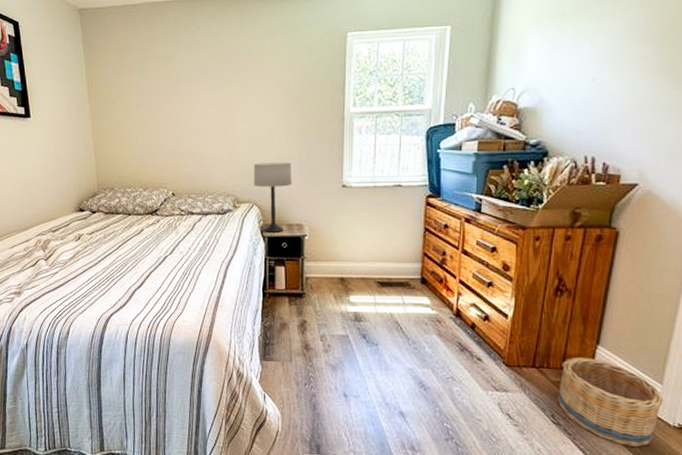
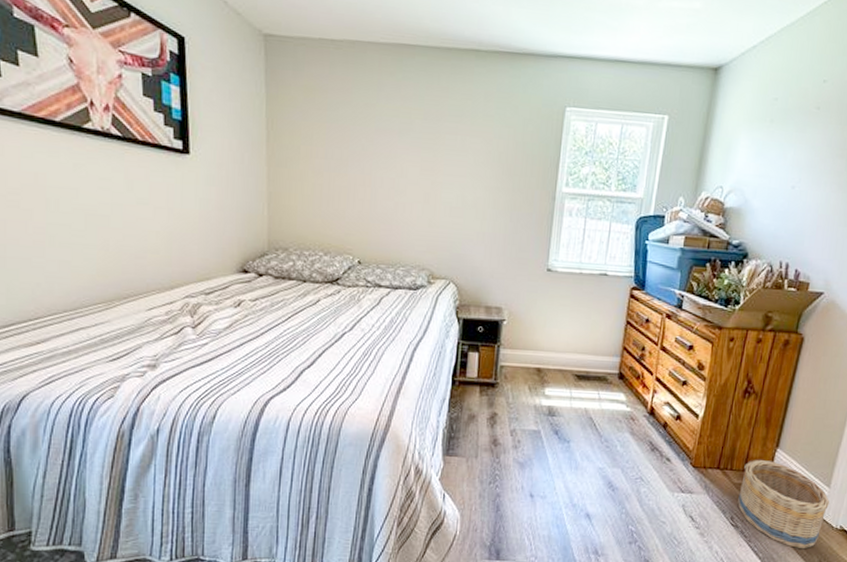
table lamp: present [253,162,292,232] -> none [452,236,496,315]

